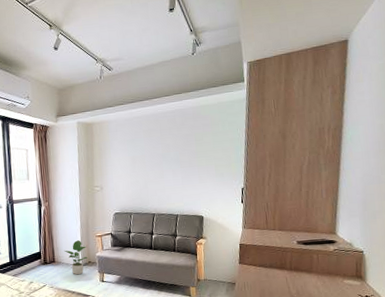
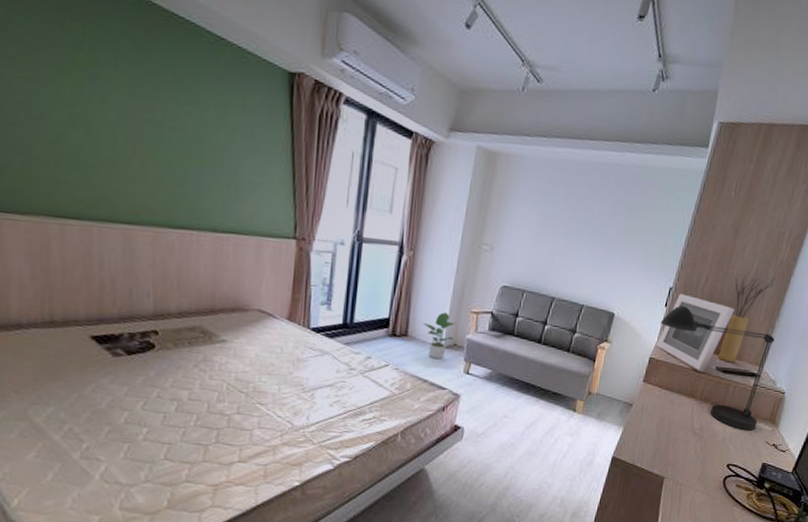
desk lamp: none [241,199,346,289] -> present [660,305,775,432]
picture frame: none [242,190,300,248] -> present [656,293,735,372]
vase: none [293,163,327,236] -> present [718,277,775,363]

